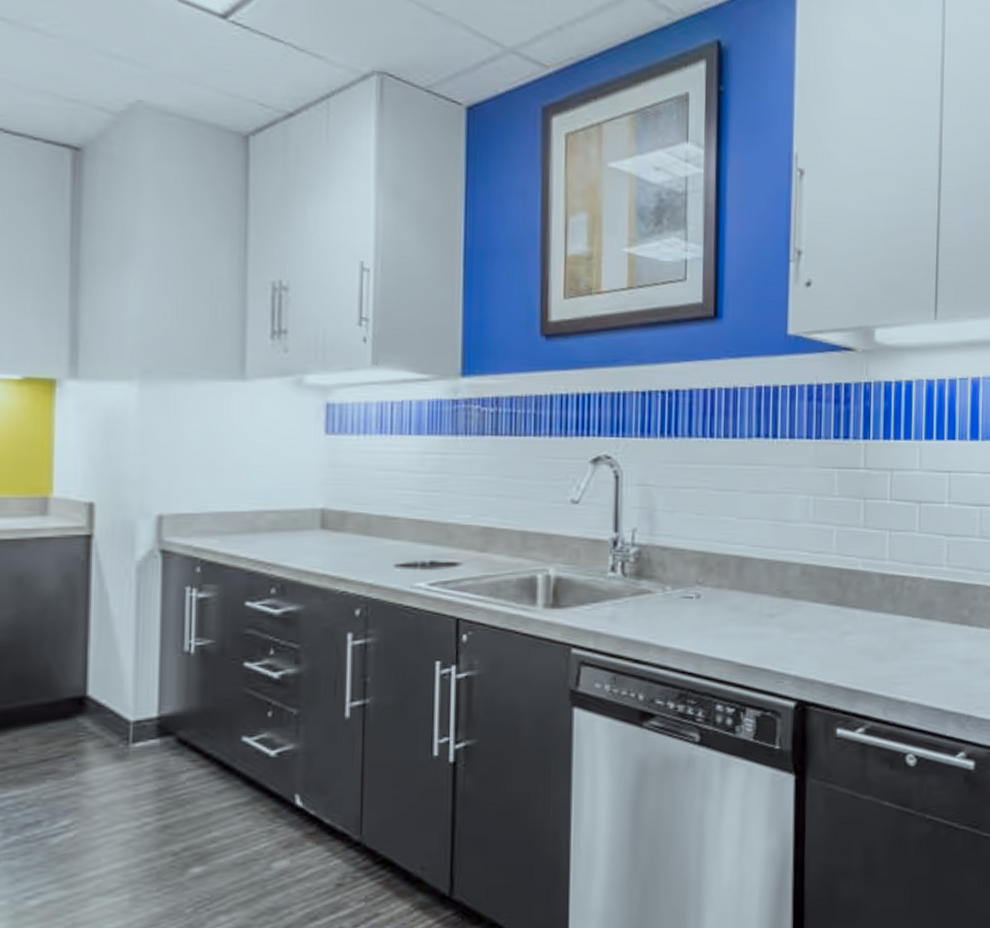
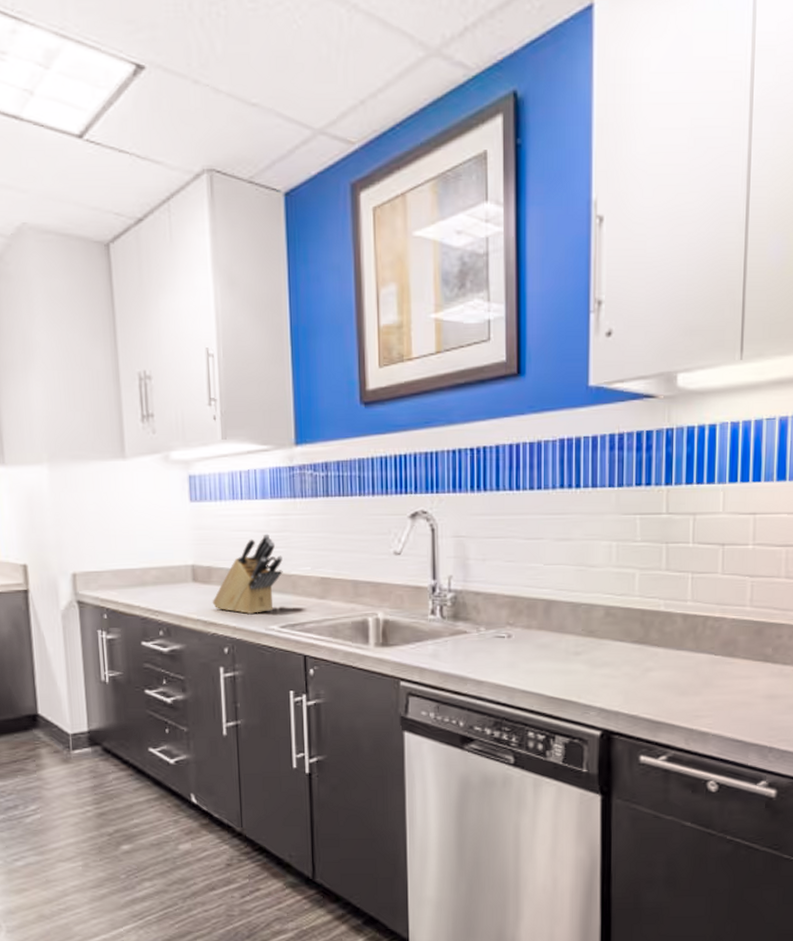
knife block: none [344,475,437,570] -> present [212,534,283,615]

